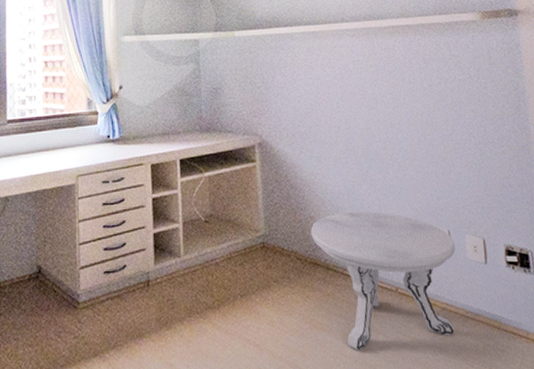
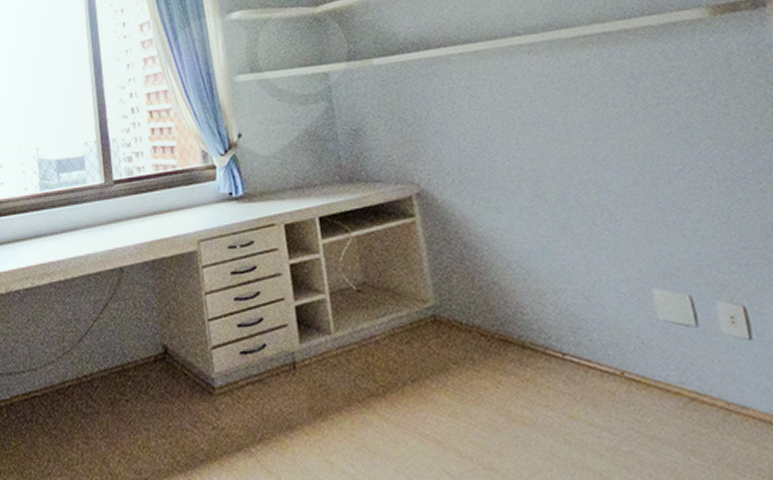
side table: present [310,212,456,351] -> none [495,274,713,452]

